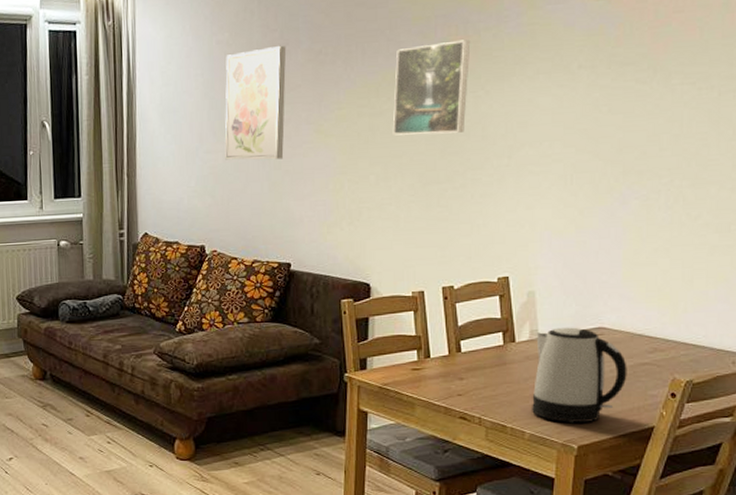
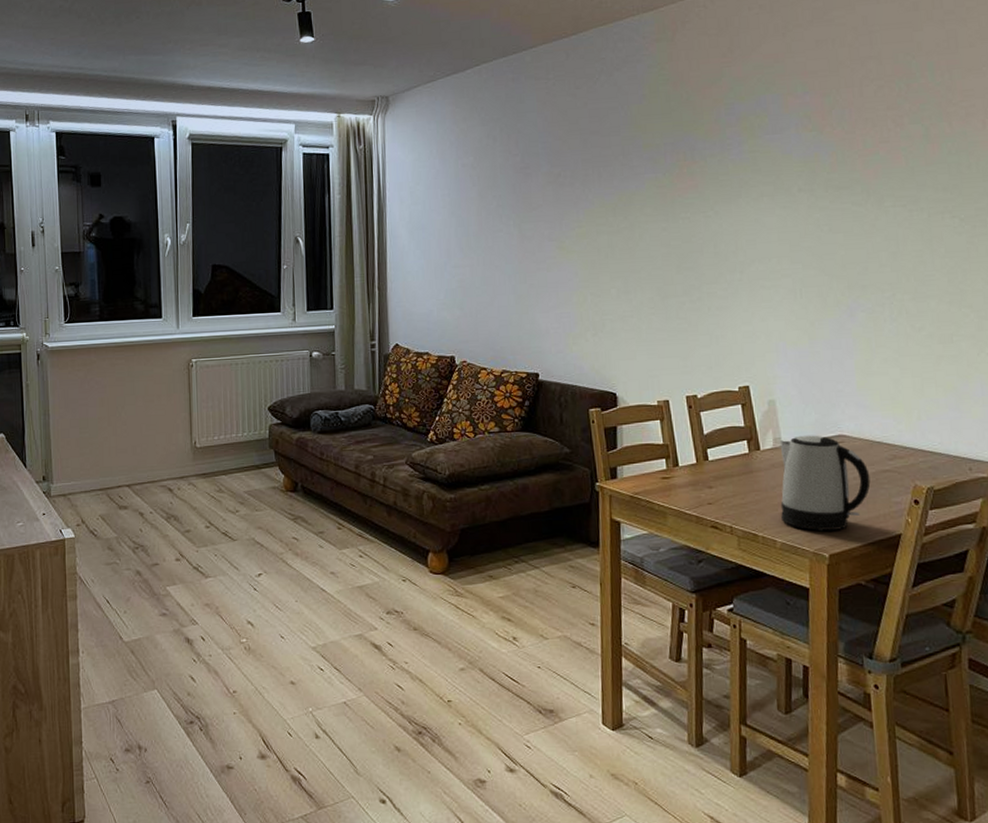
wall art: present [225,45,287,160] -> none [471,168,529,275]
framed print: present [392,39,471,136] -> none [630,165,698,252]

